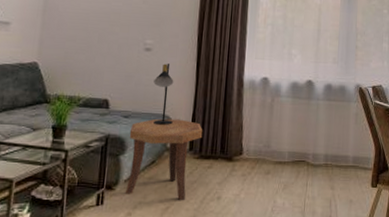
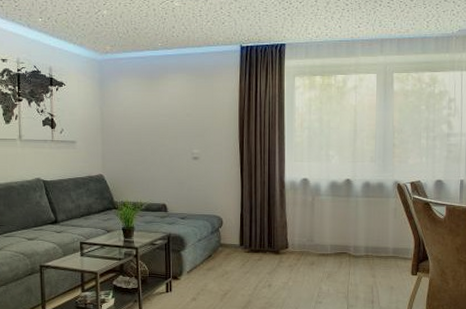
side table: present [126,118,203,200] -> none [187,219,251,287]
table lamp: present [153,63,174,125] -> none [203,170,224,224]

